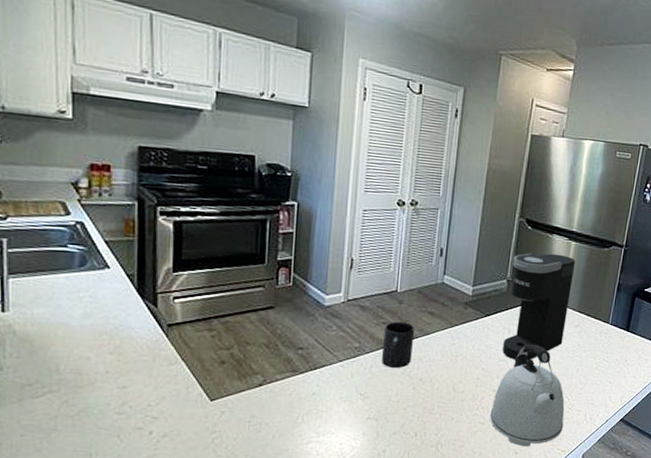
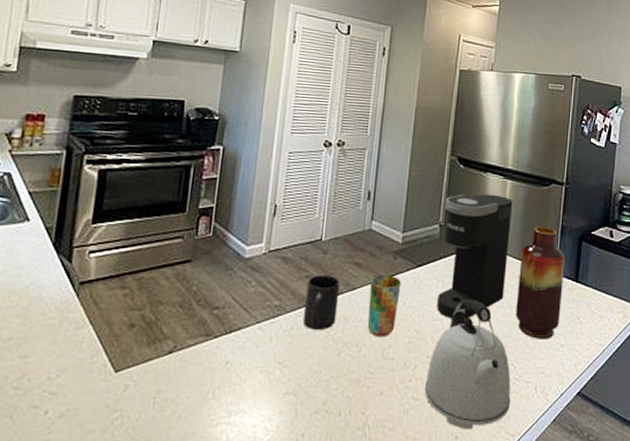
cup: none [440,322,471,375] -> present [367,274,401,337]
vase: none [572,283,620,378] -> present [515,226,566,340]

